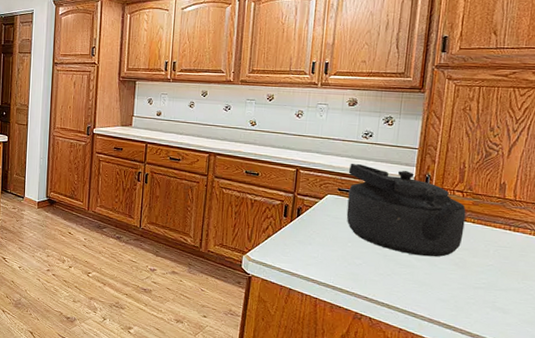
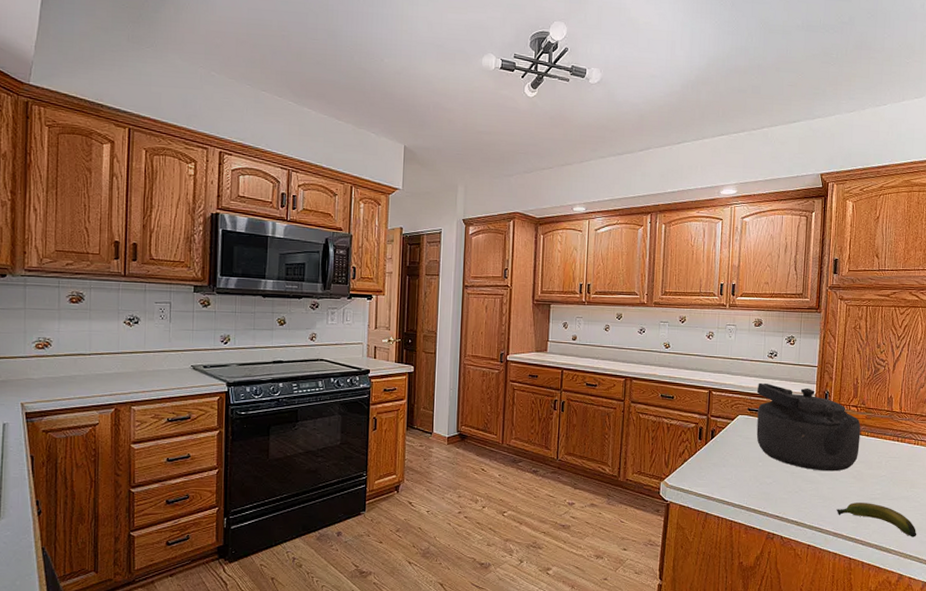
banana: none [433,290,528,331] -> present [836,502,917,537]

